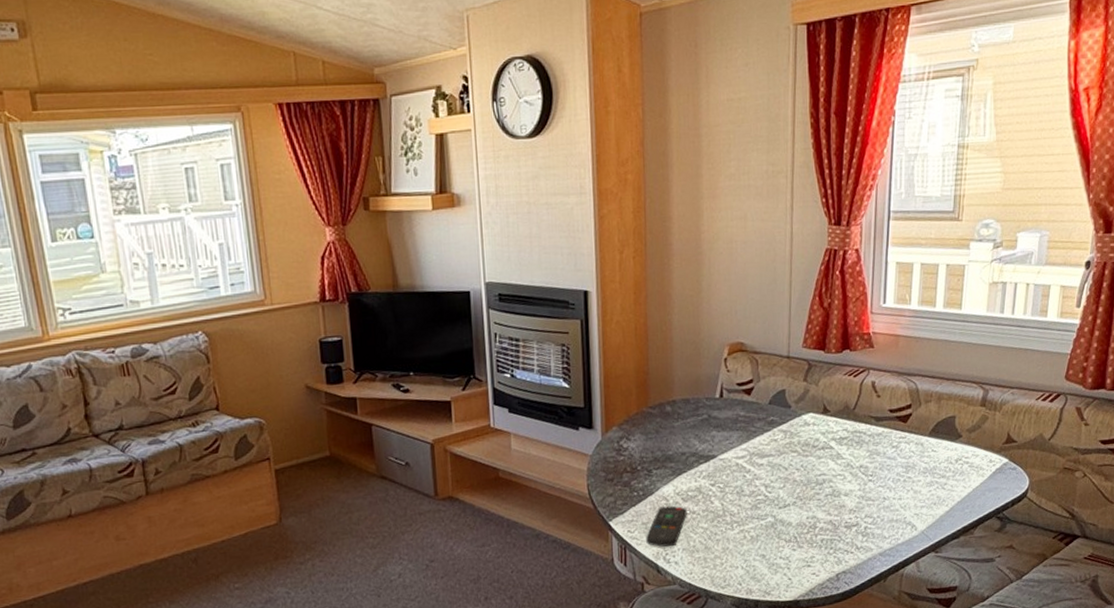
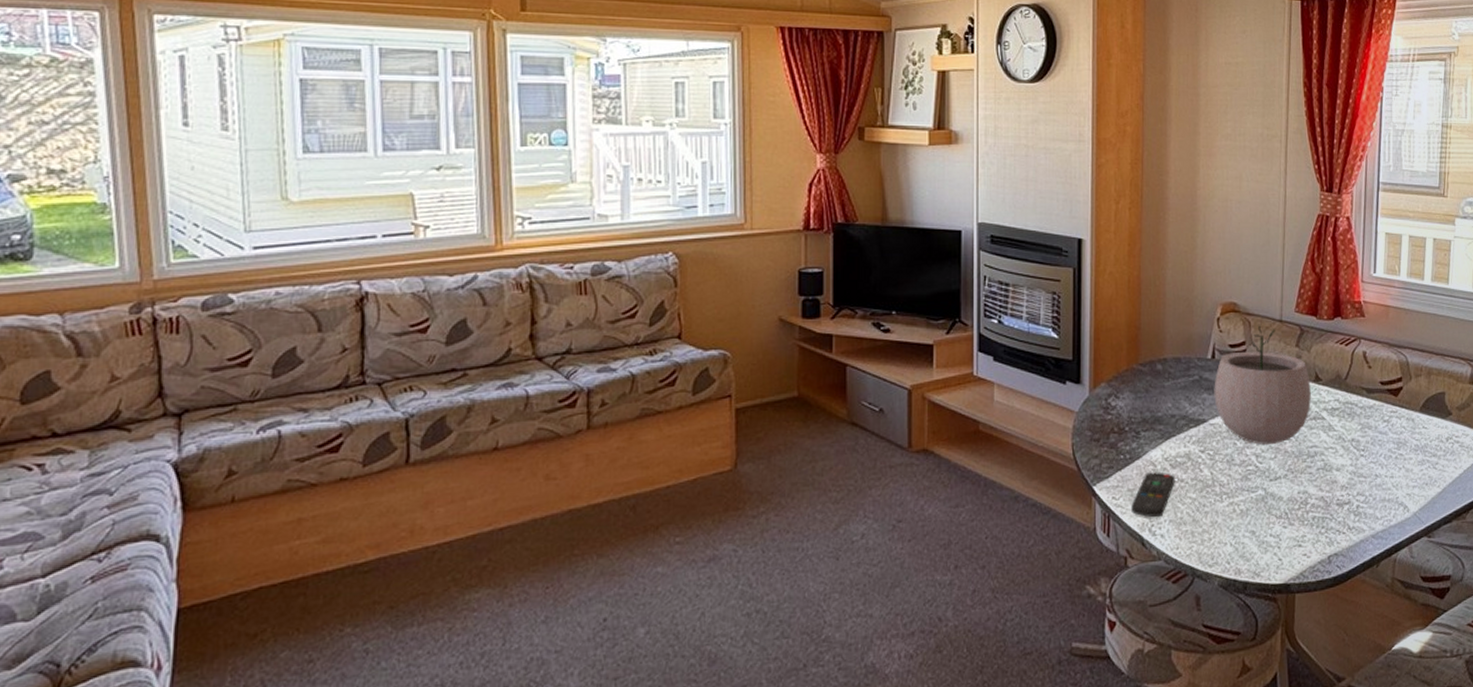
plant pot: none [722,361,819,476] -> present [1214,324,1311,445]

